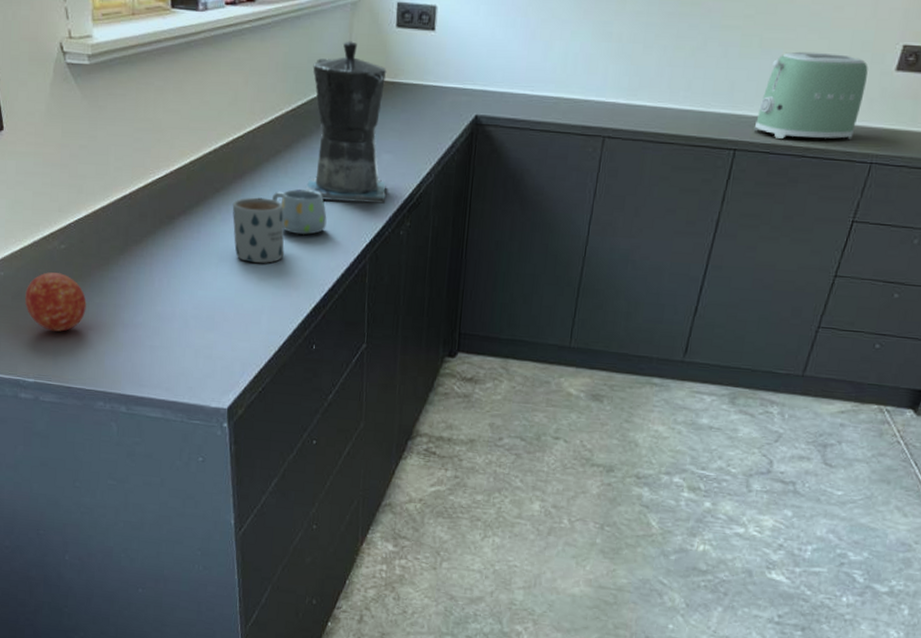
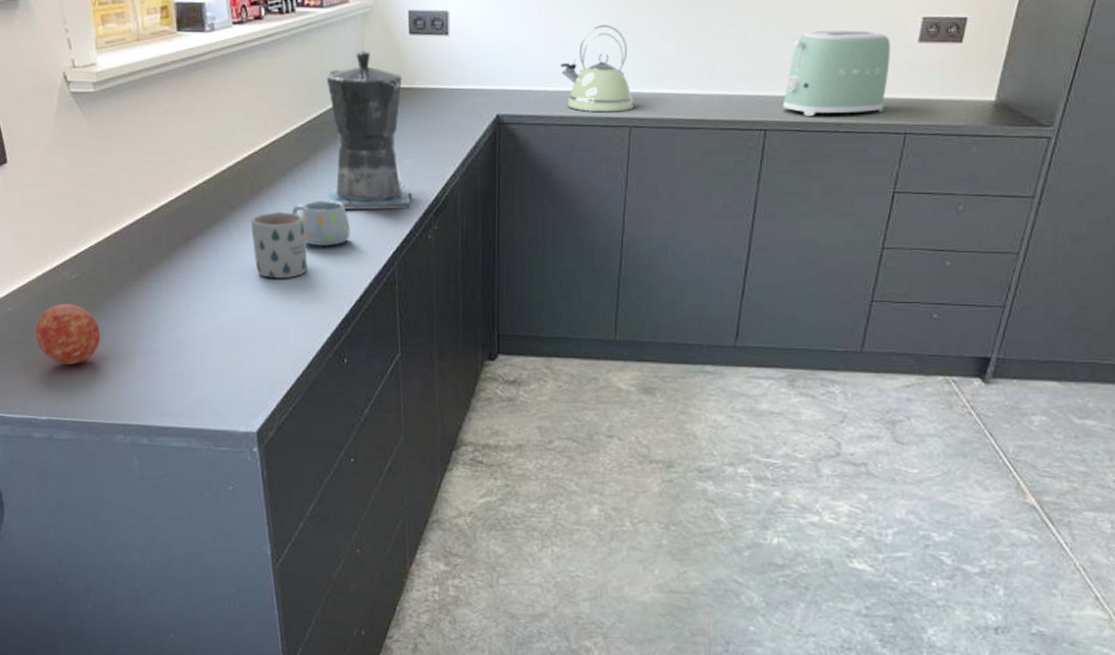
kettle: none [541,31,609,122] -> present [560,25,633,113]

